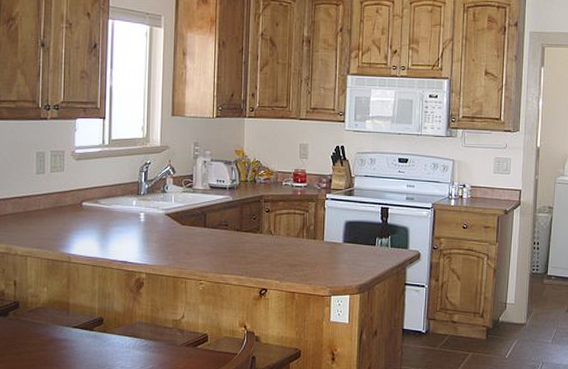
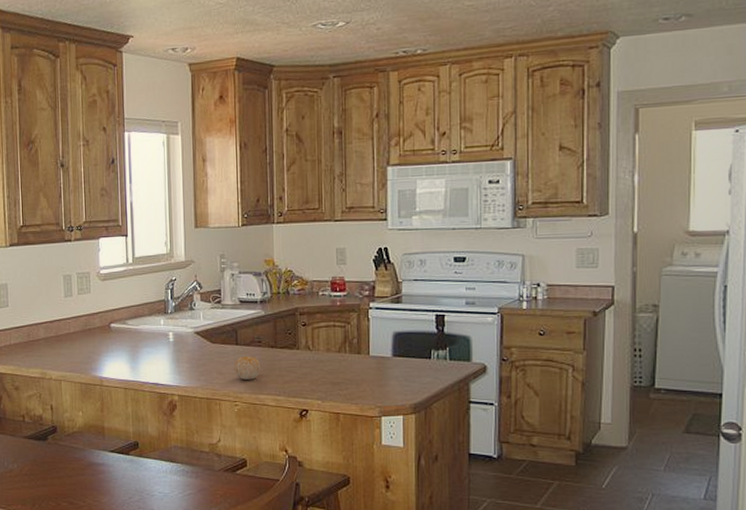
fruit: none [201,238,226,260] -> present [234,356,261,380]

